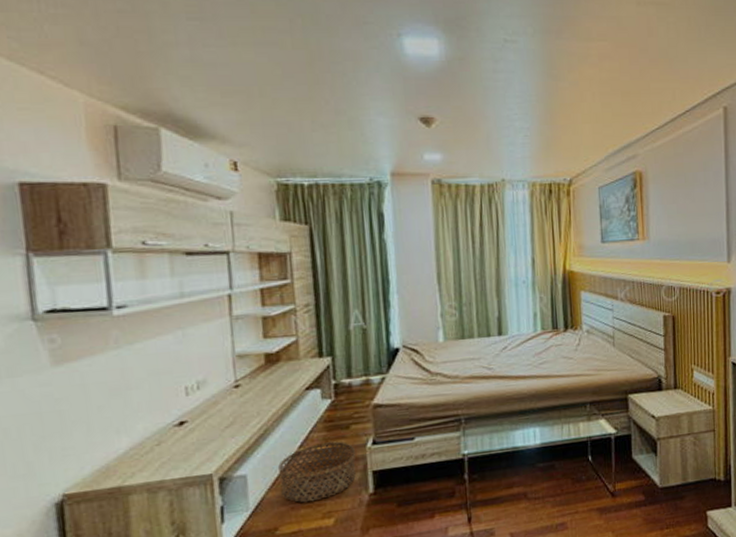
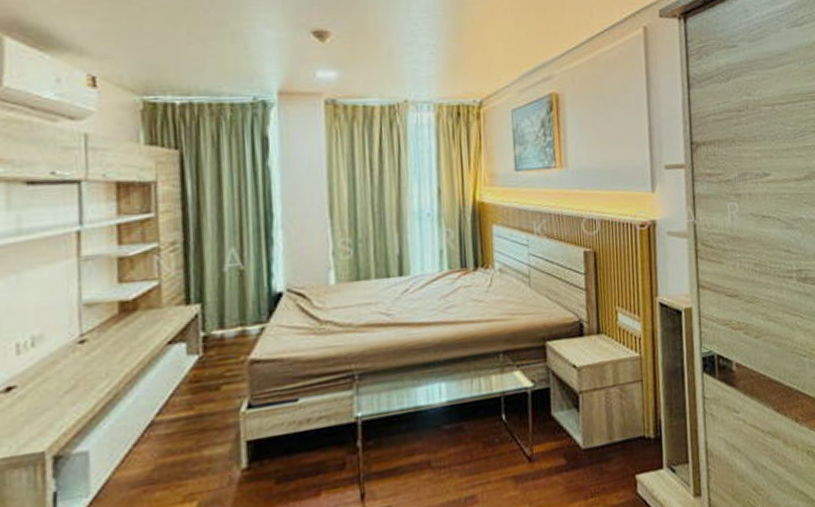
basket: present [278,441,357,503] -> none [130,405,227,484]

